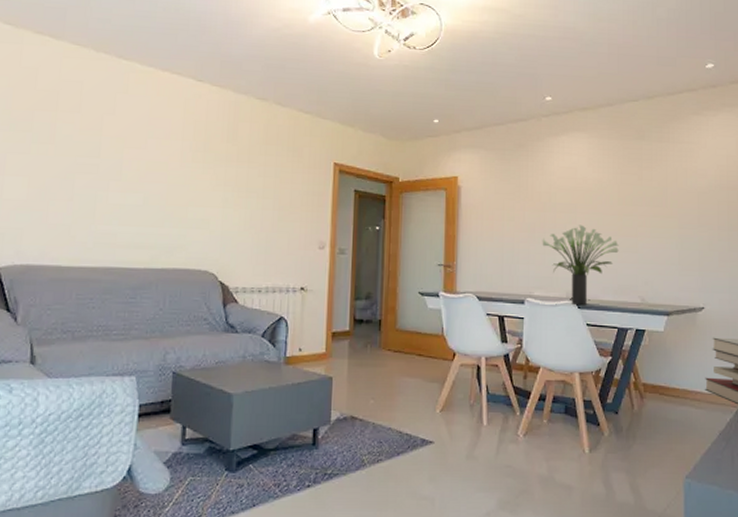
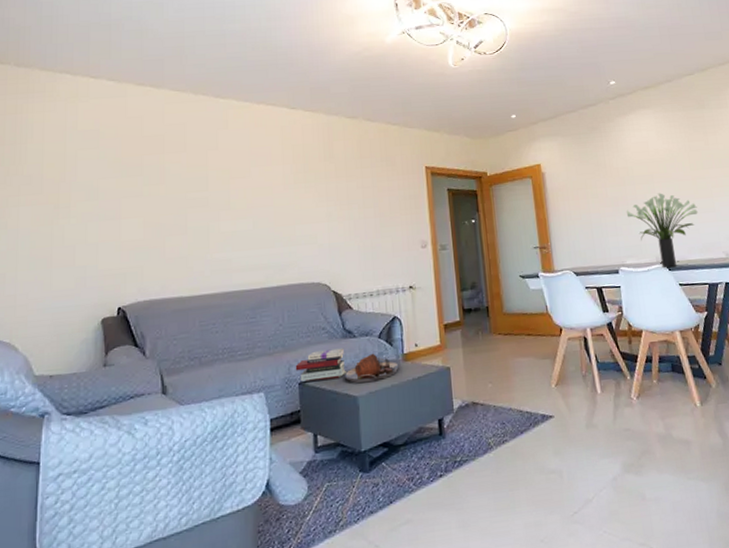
books: none [171,341,224,373] -> present [295,348,346,382]
serving tray: none [221,351,280,381] -> present [344,353,399,384]

